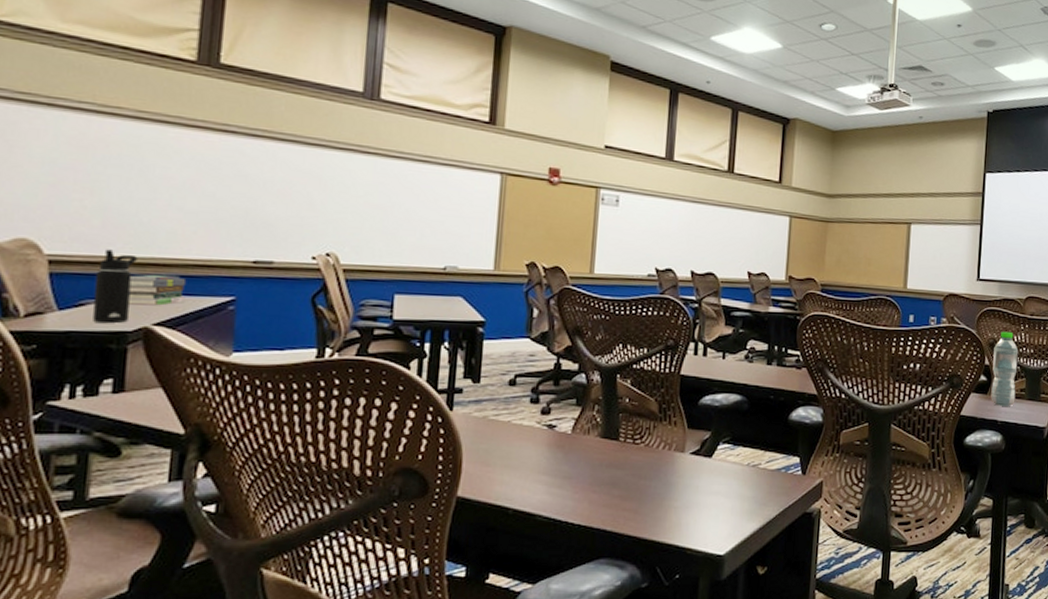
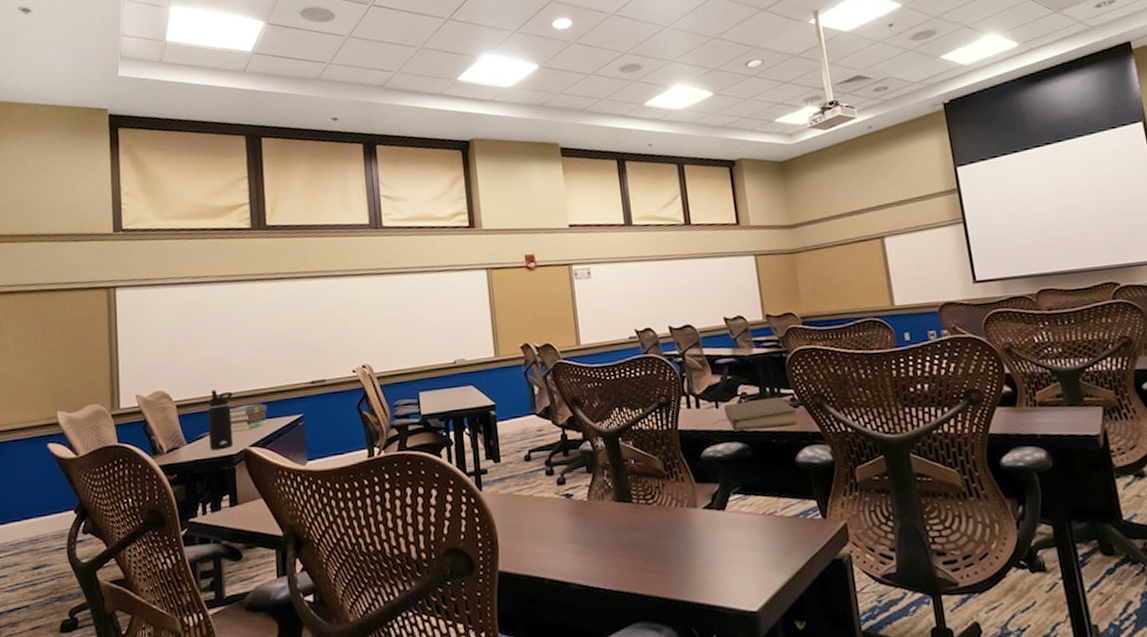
book: none [716,356,799,385] -> present [712,396,799,431]
water bottle: present [991,331,1019,406] -> none [1011,332,1053,418]

